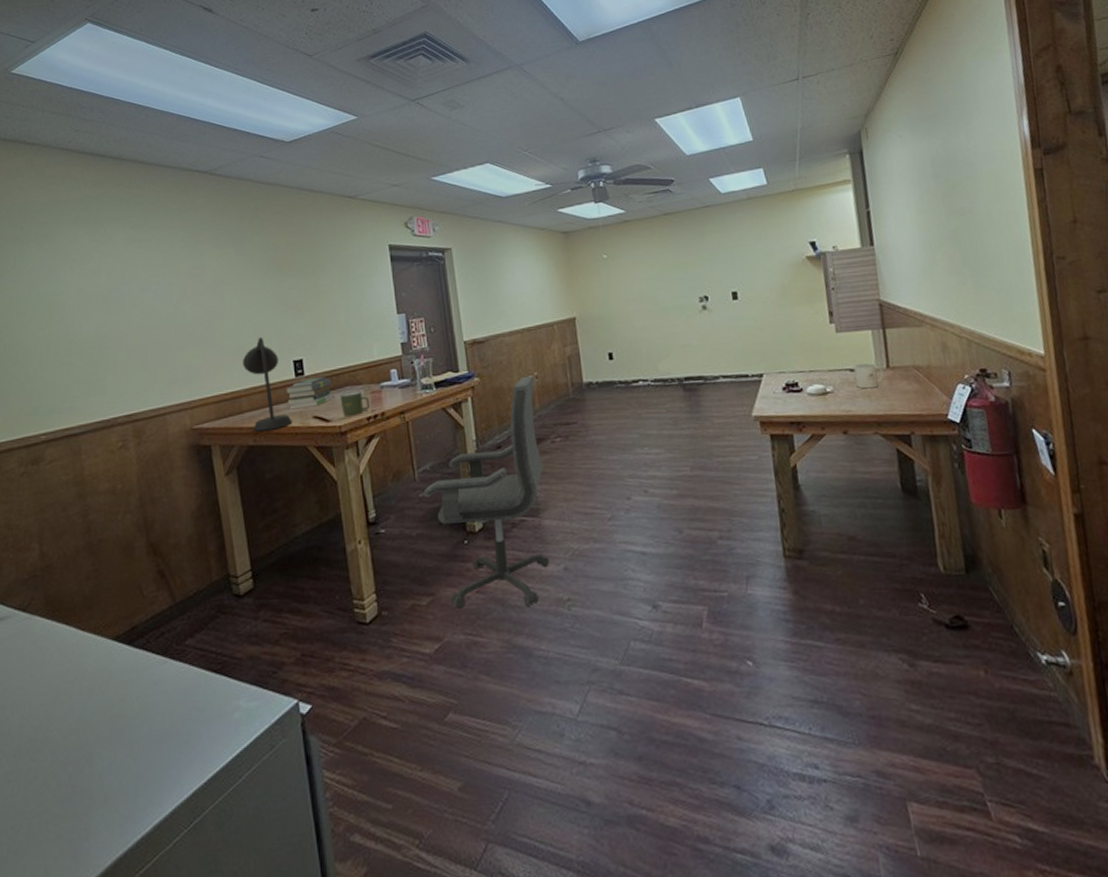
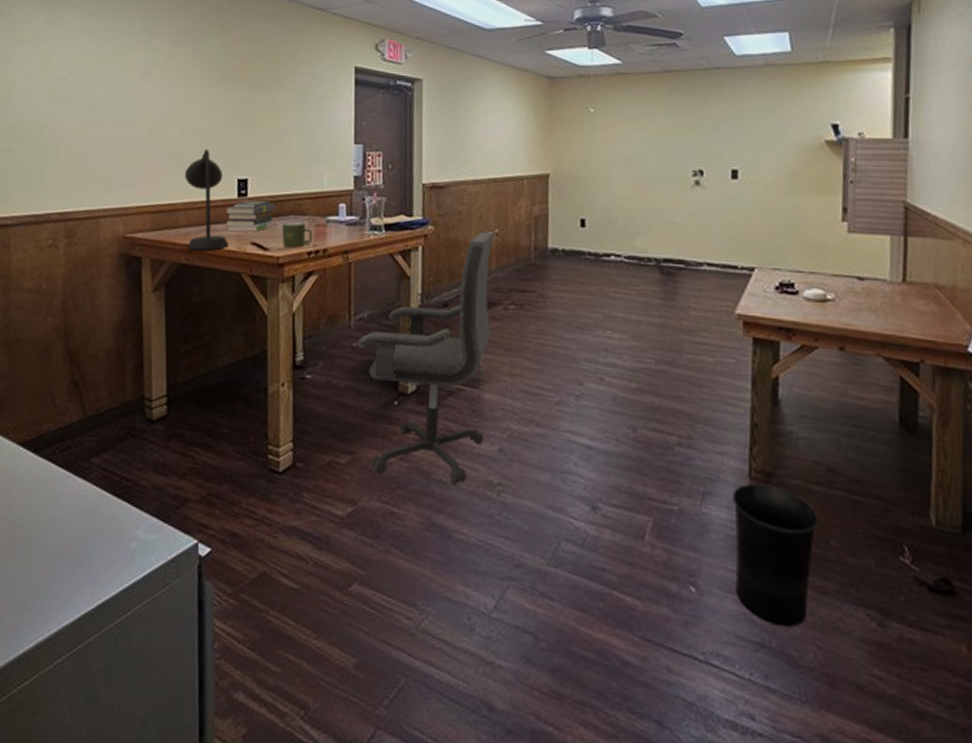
waste bin: none [771,560,850,682] -> present [732,483,819,627]
mug: present [853,363,884,389] -> none [862,272,898,303]

